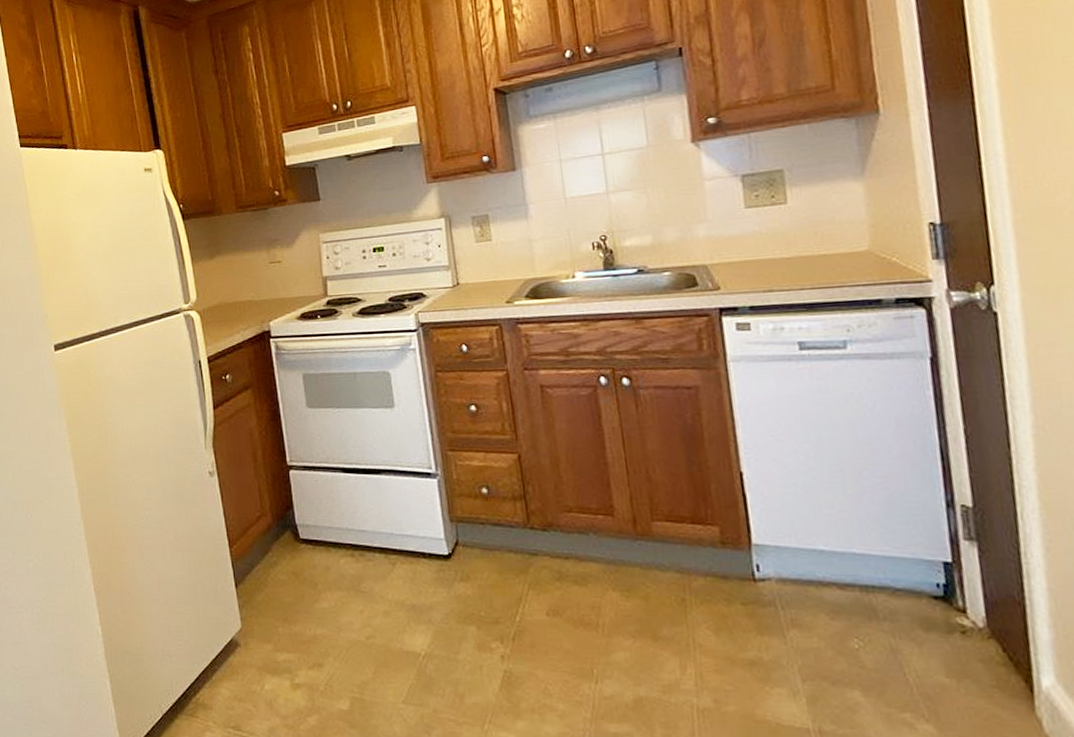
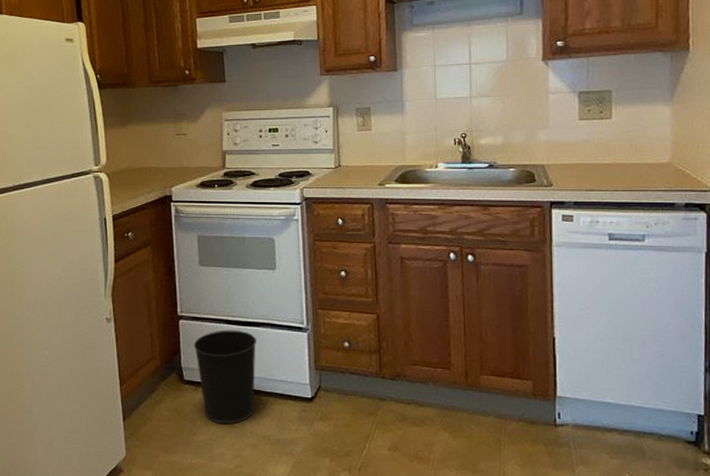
wastebasket: none [307,479,383,589] -> present [193,330,256,425]

